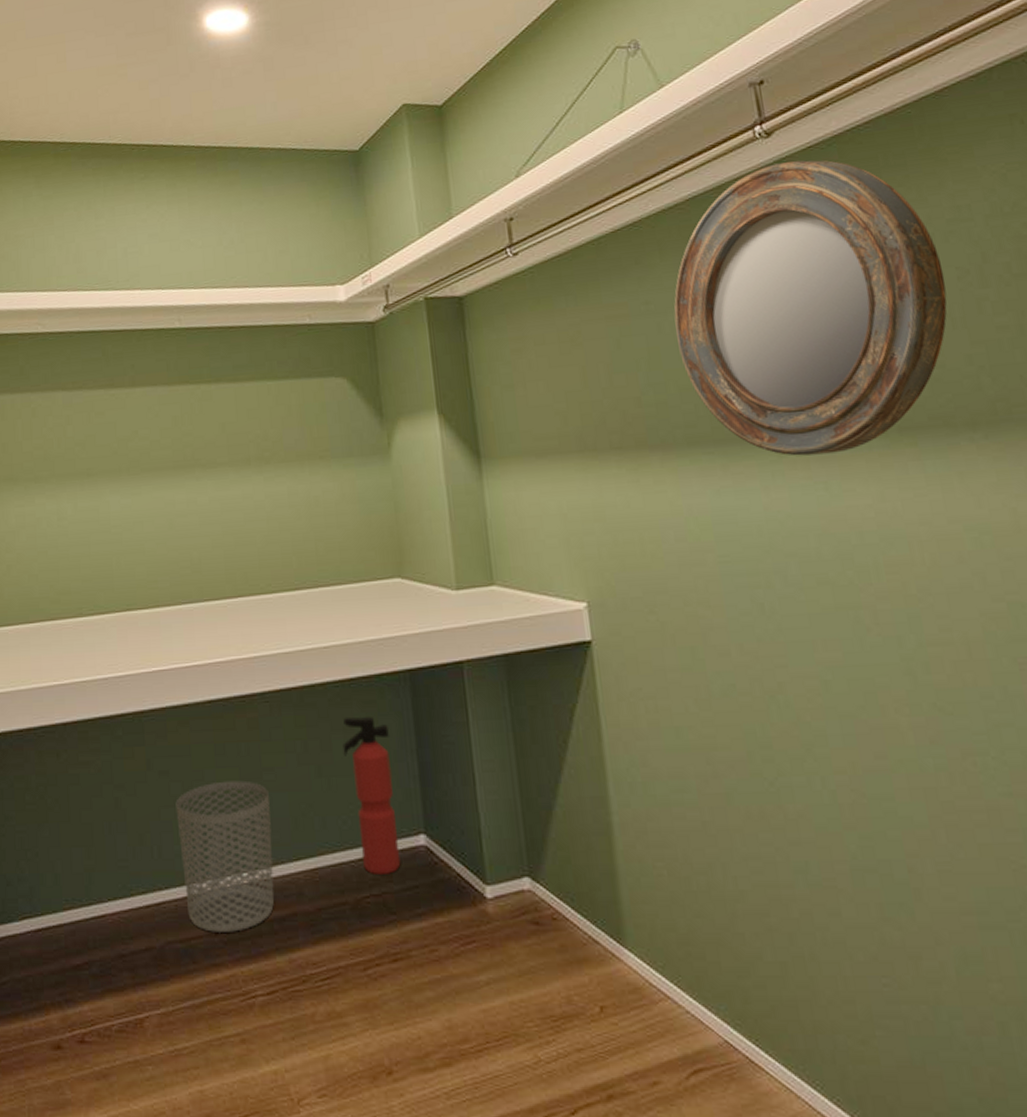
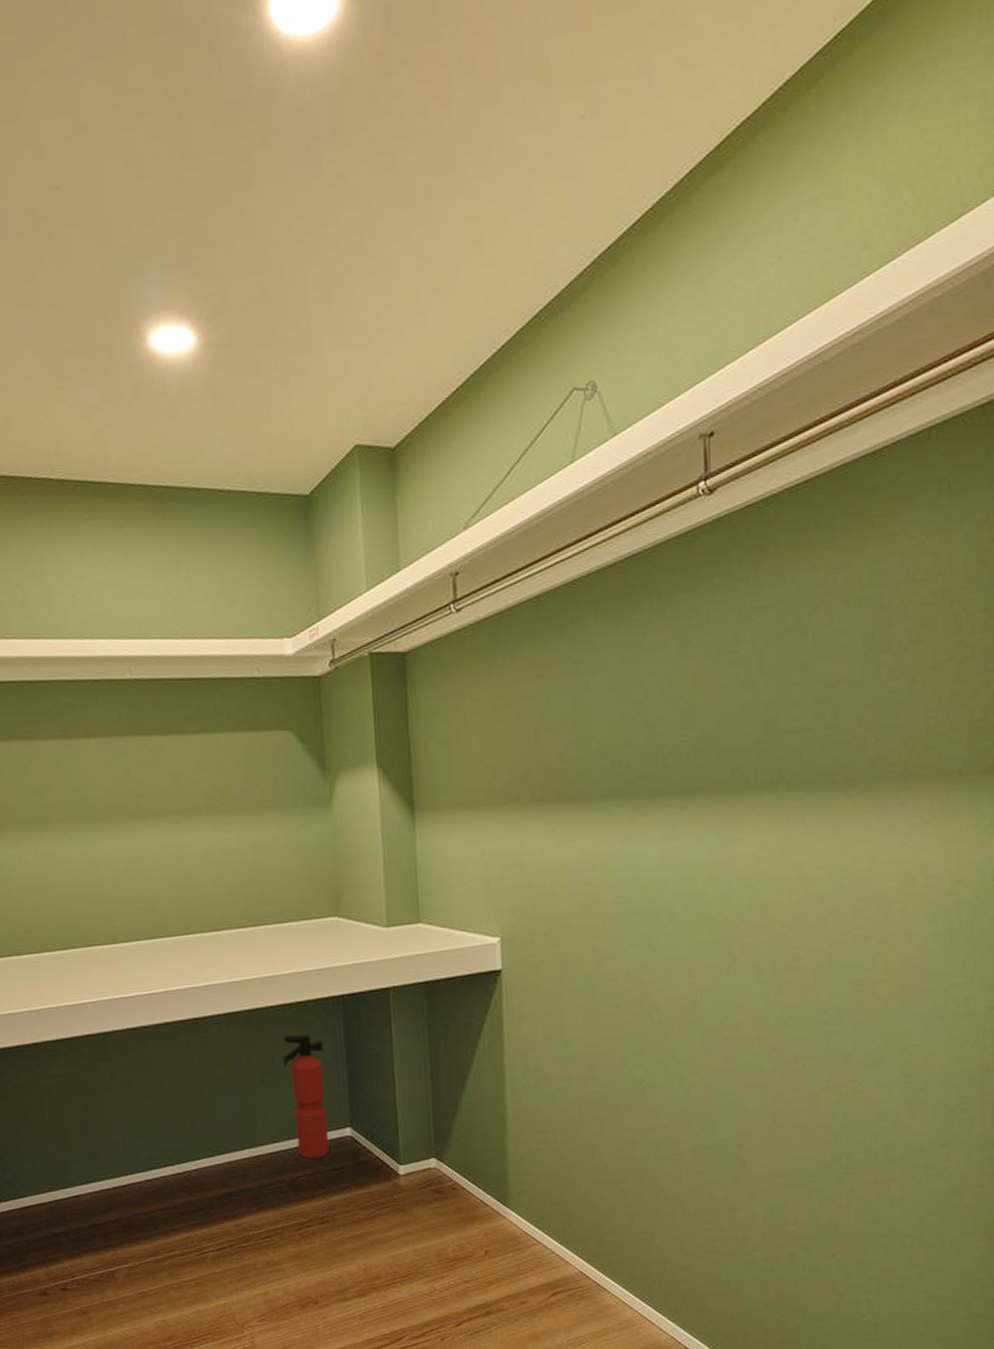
waste bin: present [175,780,275,934] -> none [137,1088,223,1207]
home mirror: present [674,160,947,456] -> none [601,520,851,809]

